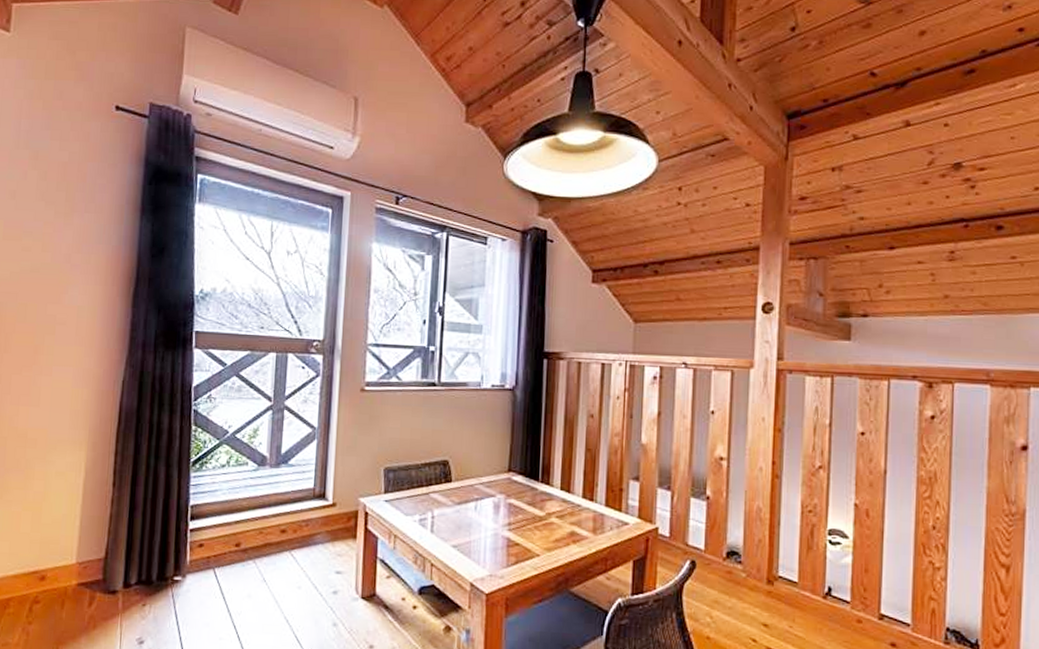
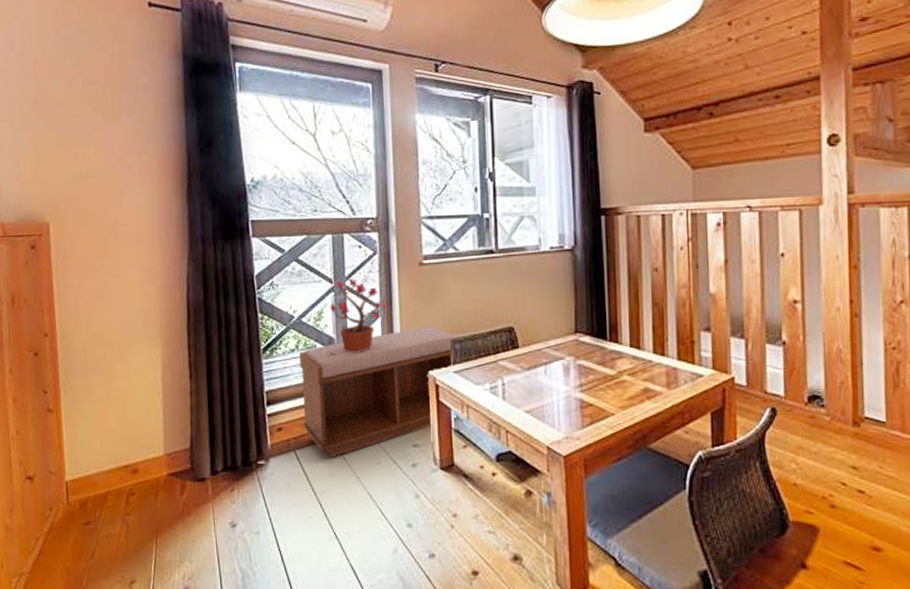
bench: none [225,453,393,579] -> present [299,327,458,458]
potted plant: none [260,398,325,473] -> present [328,279,388,354]

